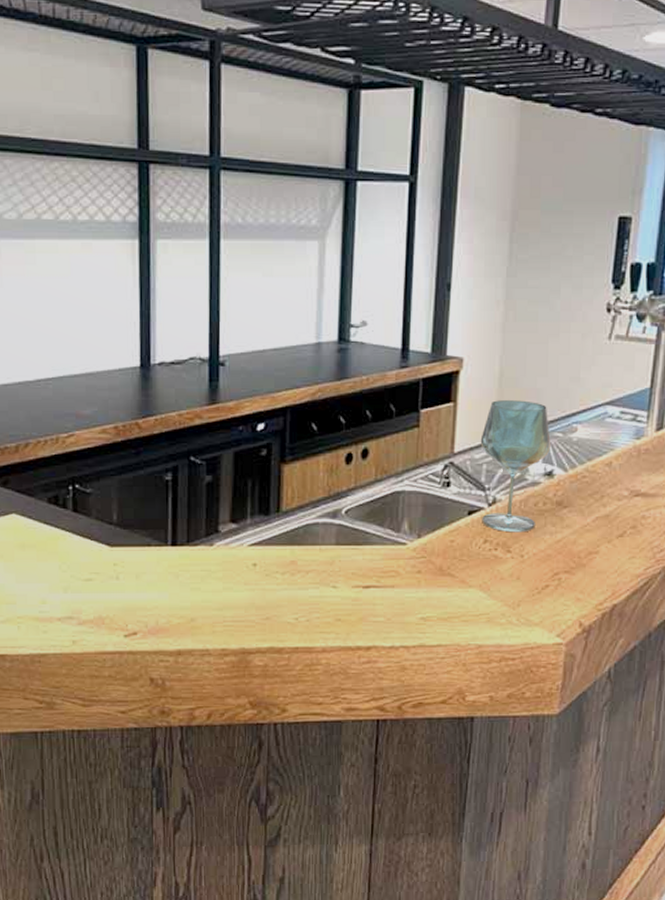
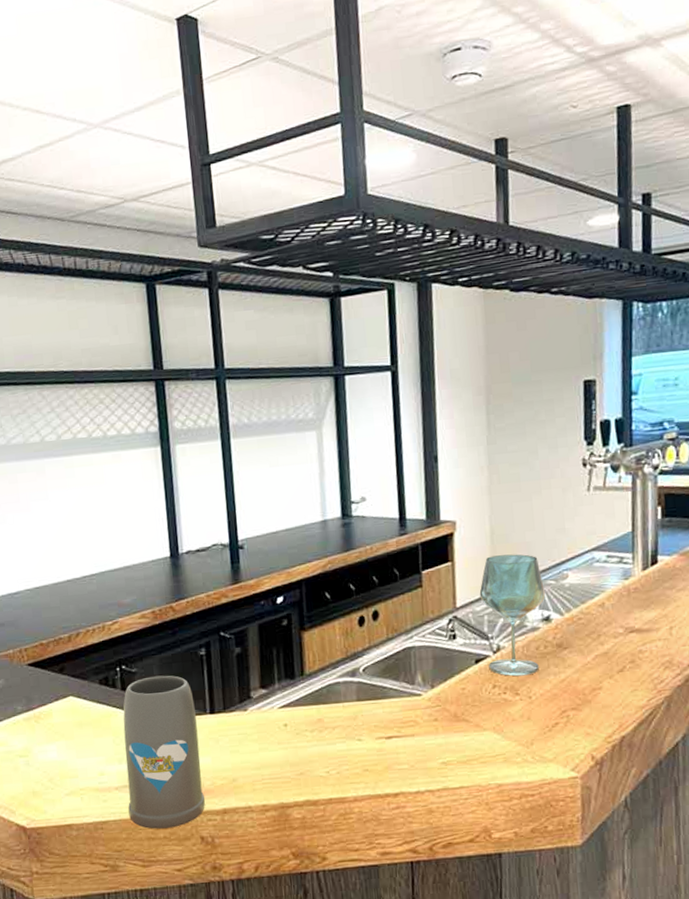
beer mug: none [71,499,158,666] -> present [123,675,205,829]

